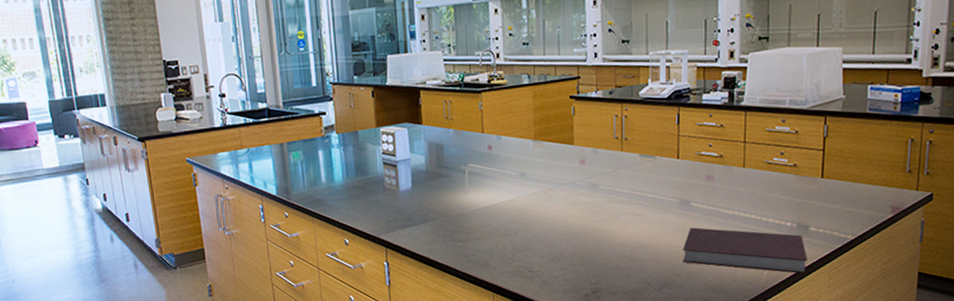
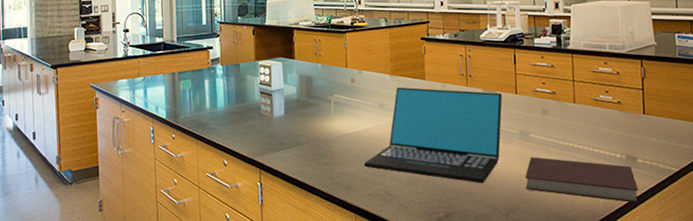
laptop: none [502,153,661,258] -> present [363,87,502,184]

